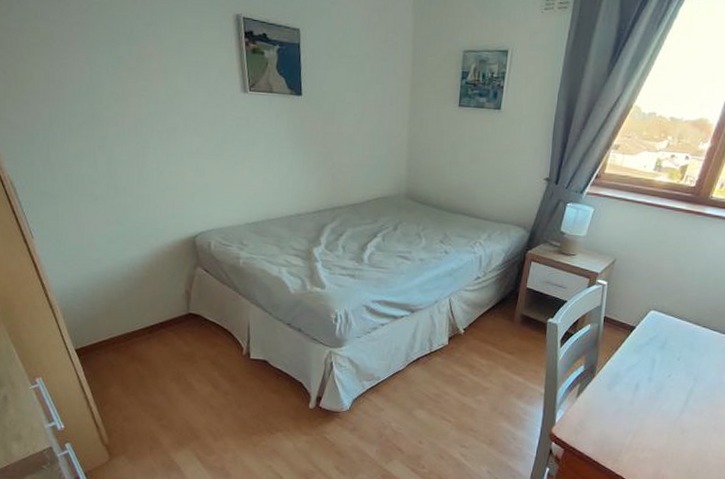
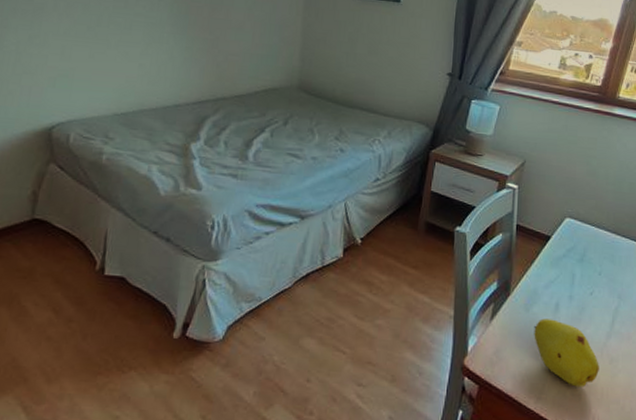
fruit: none [614,396,672,452] -> present [534,318,599,387]

